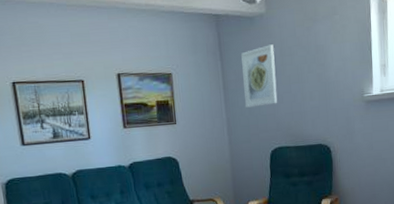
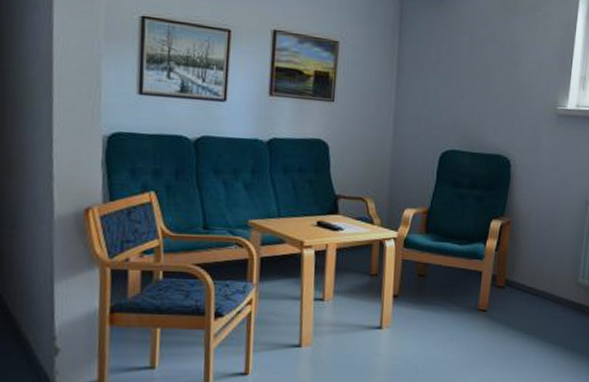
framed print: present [241,44,278,108] -> none [418,30,463,100]

